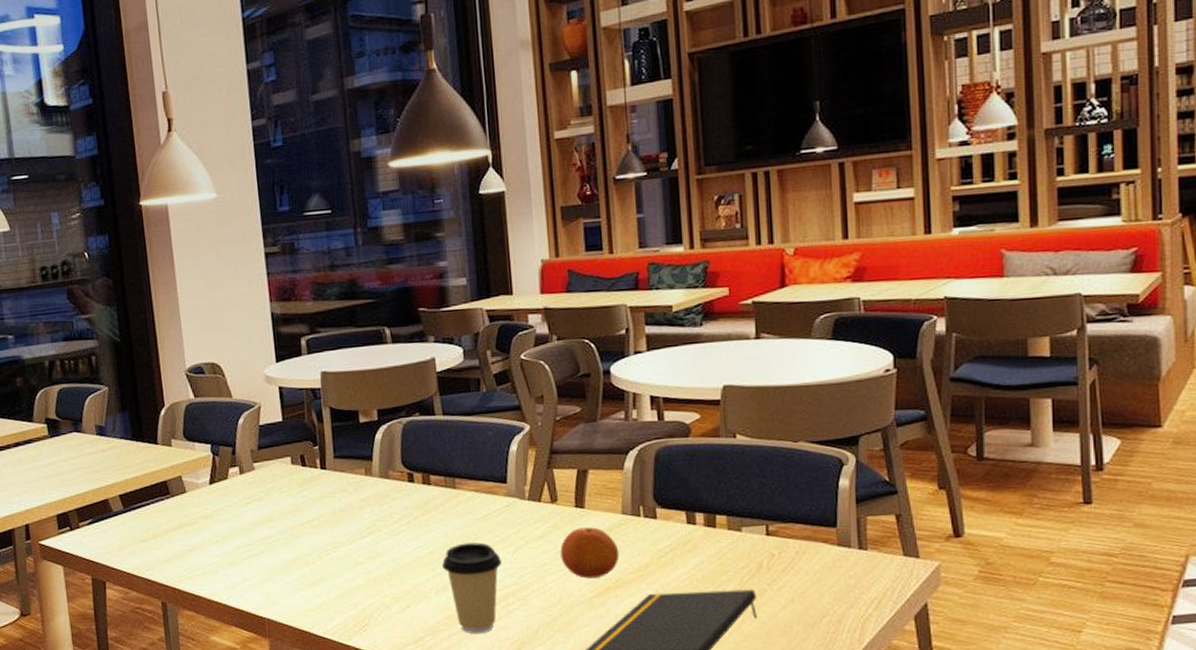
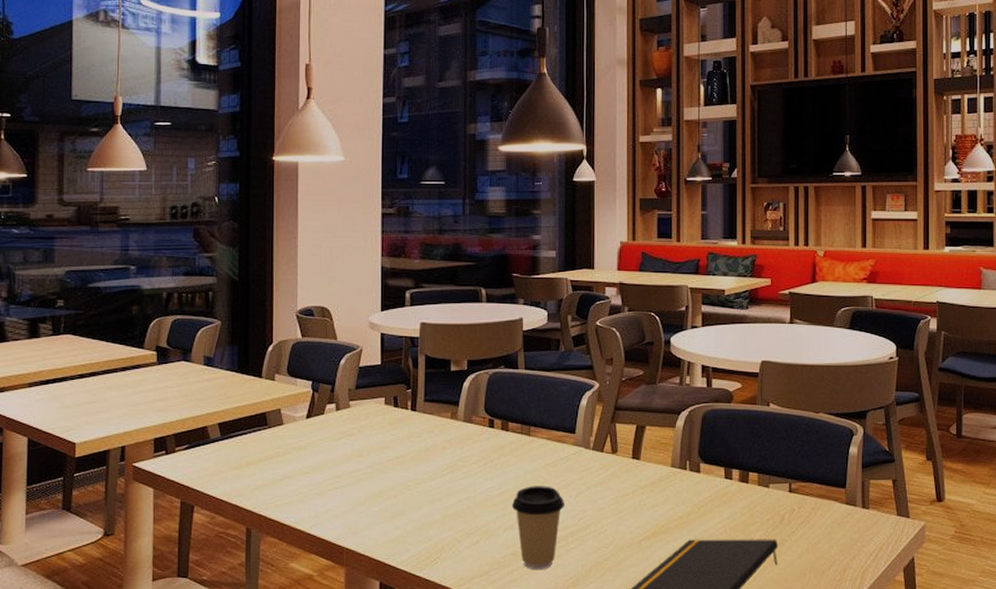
fruit: present [560,527,620,578] -> none [616,477,667,523]

